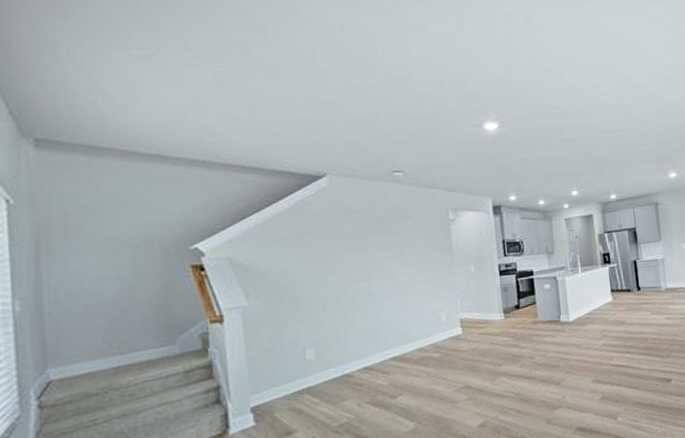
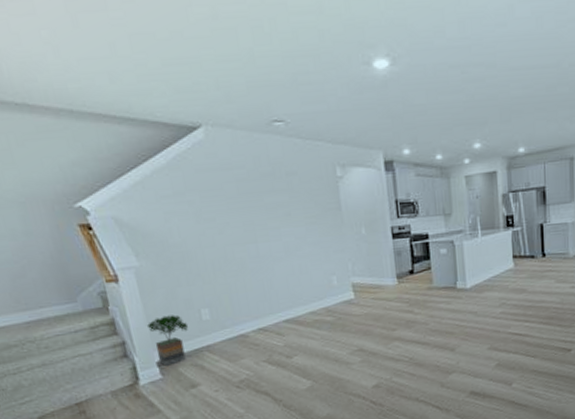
potted tree: none [246,355,291,412] -> present [146,315,189,366]

